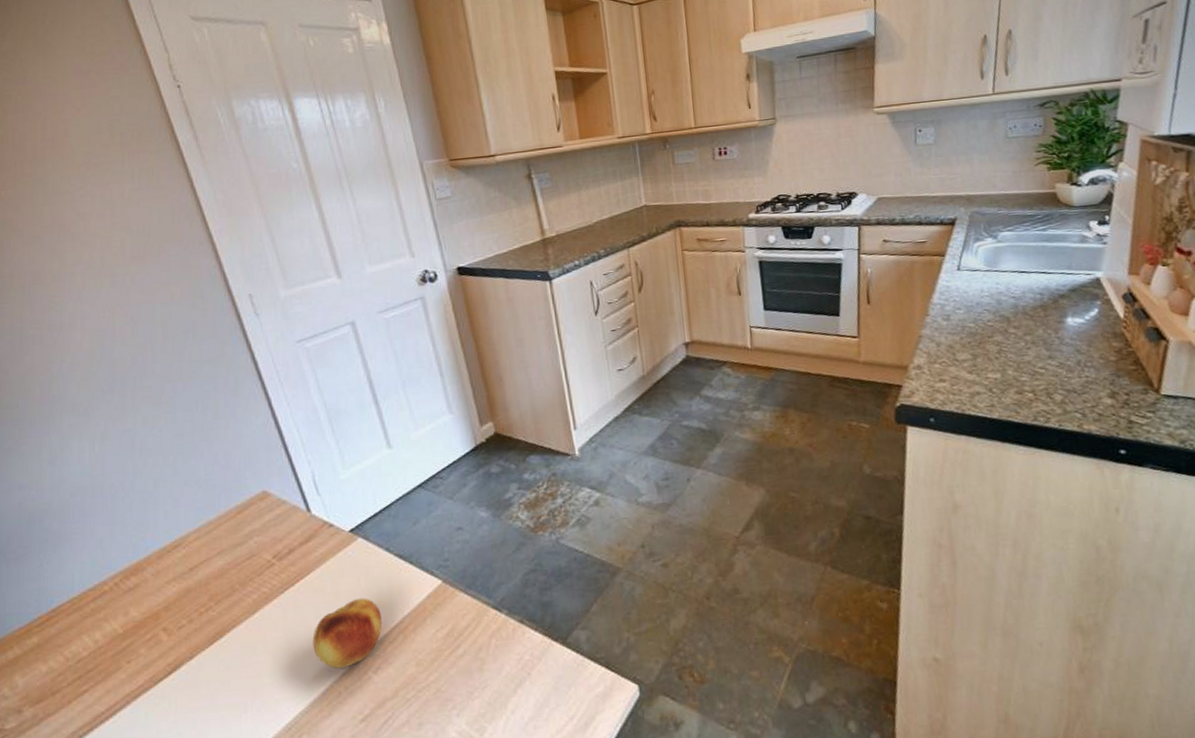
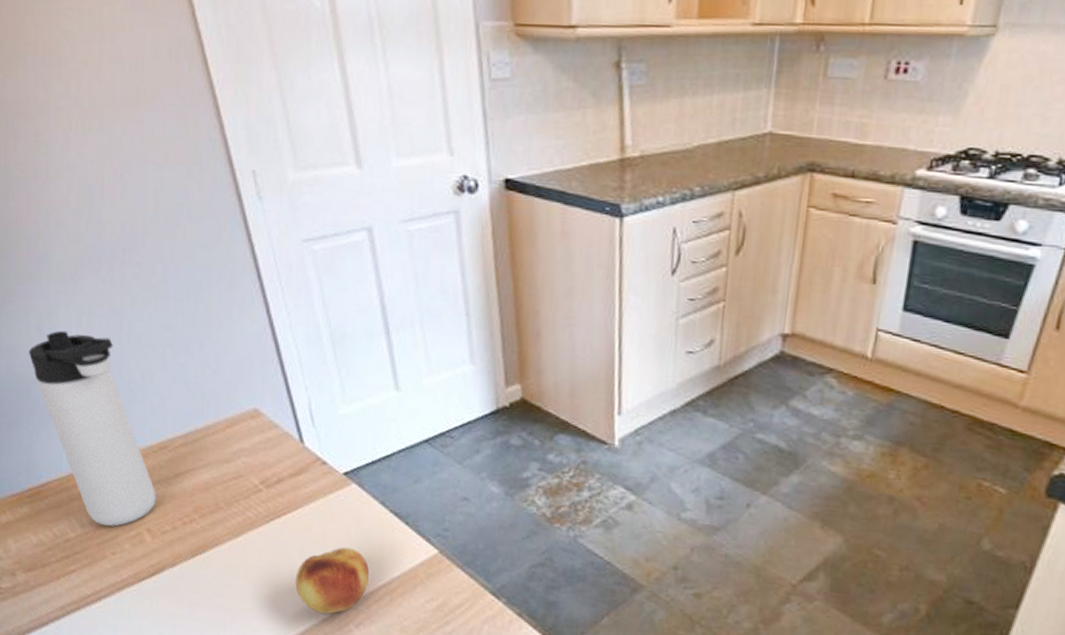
thermos bottle: none [41,457,172,636] -> present [29,330,156,527]

